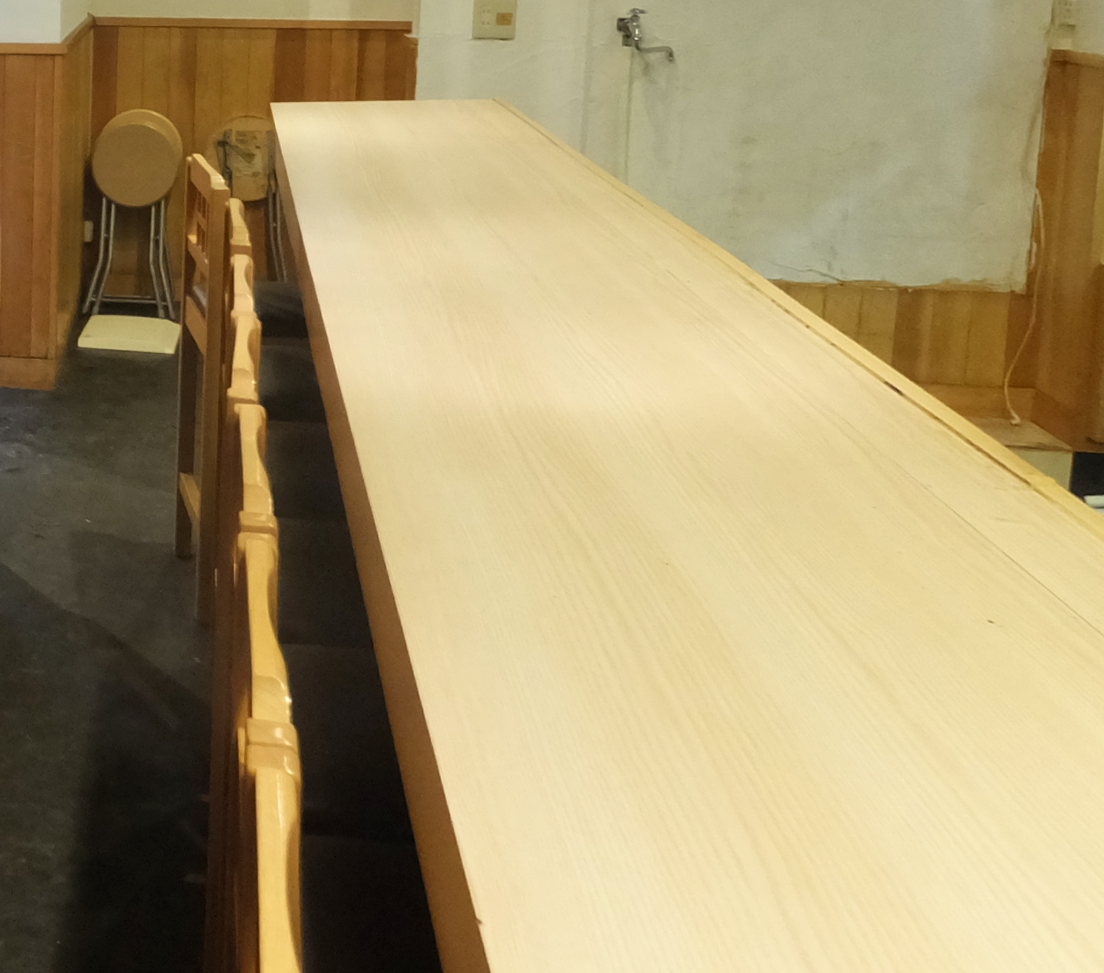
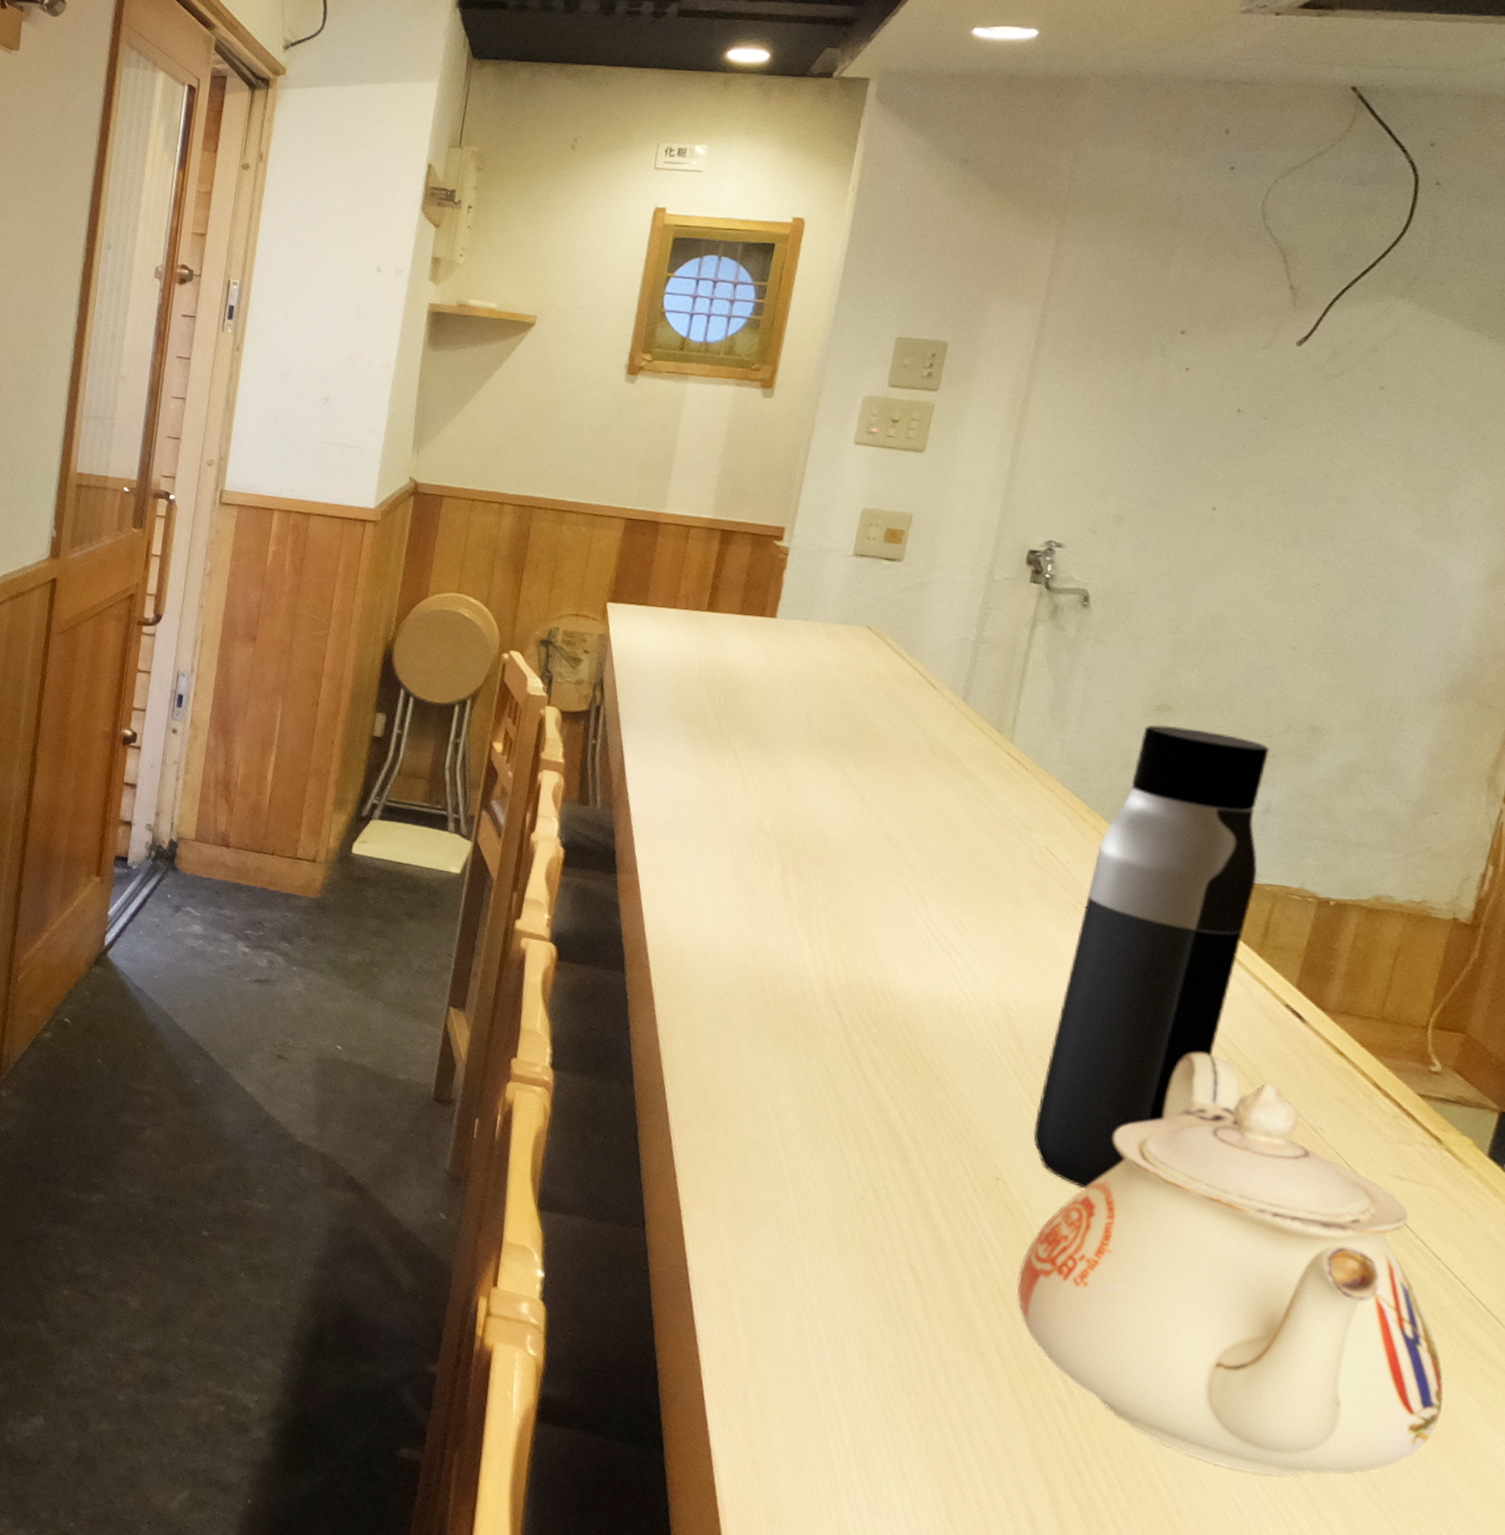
water bottle: none [692,154,846,563] -> present [1033,724,1270,1189]
teapot: none [696,432,1065,794] -> present [1017,1052,1444,1477]

